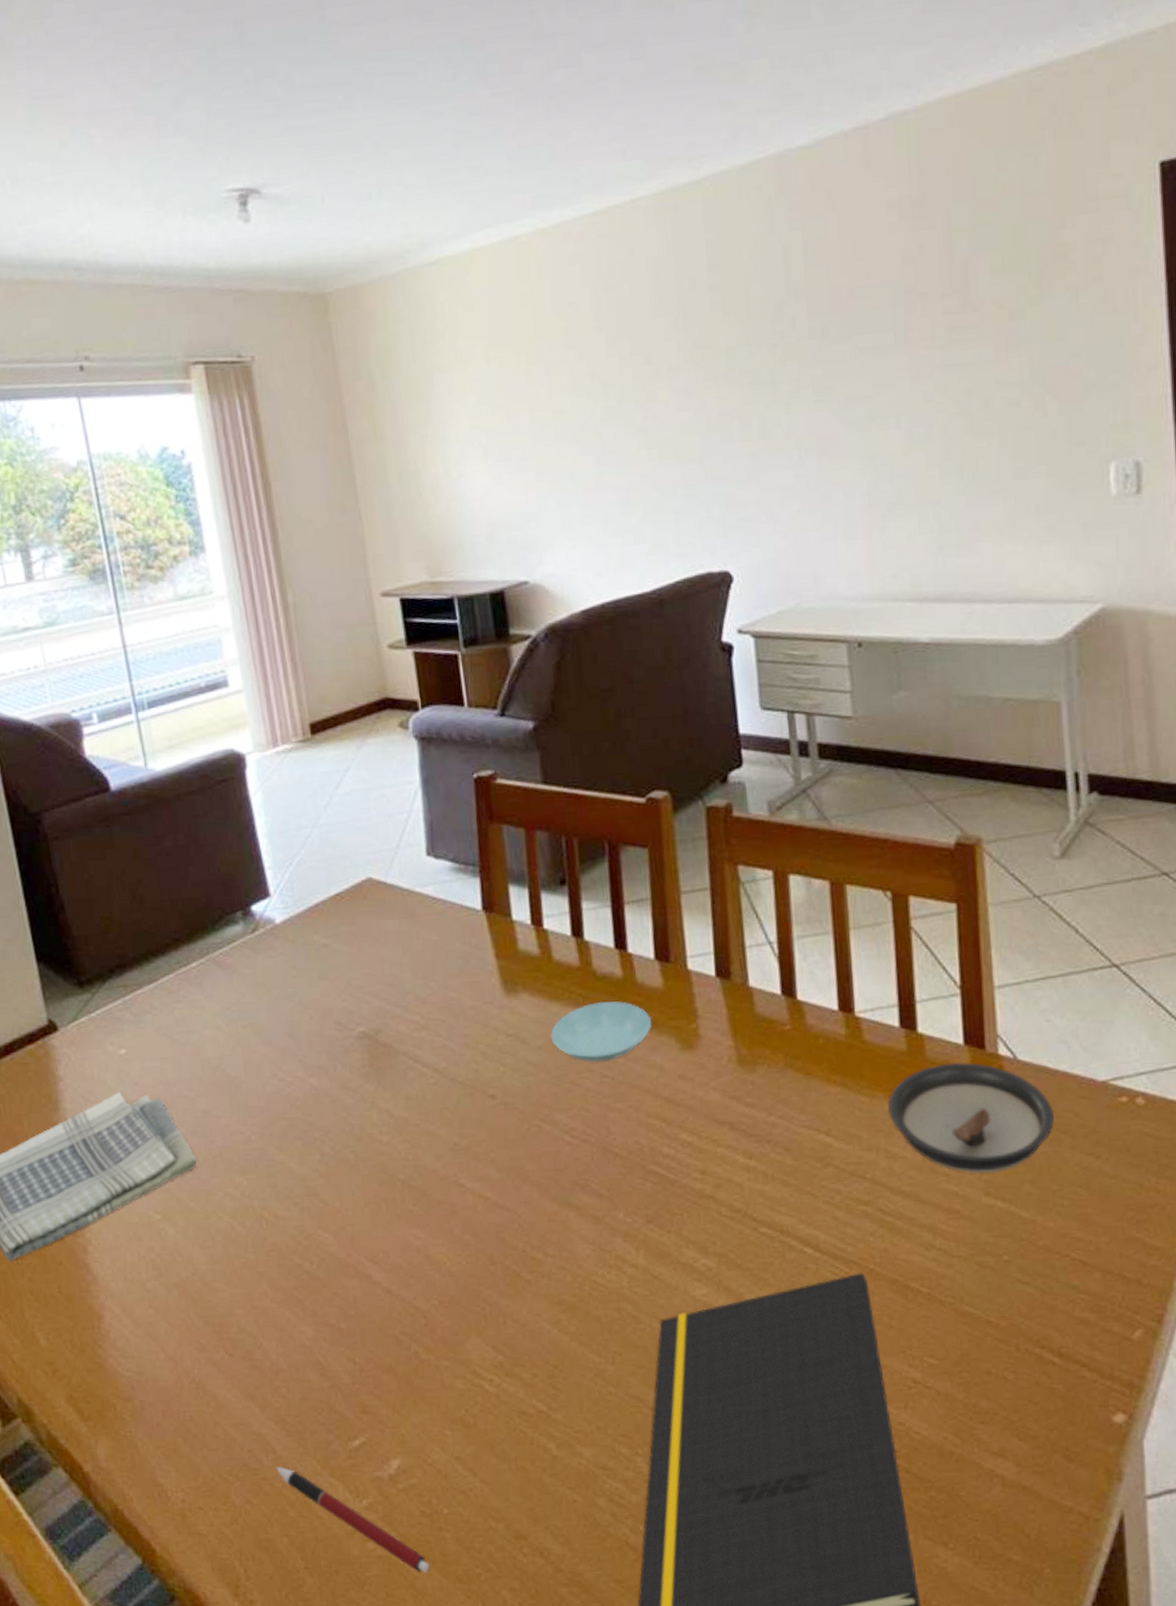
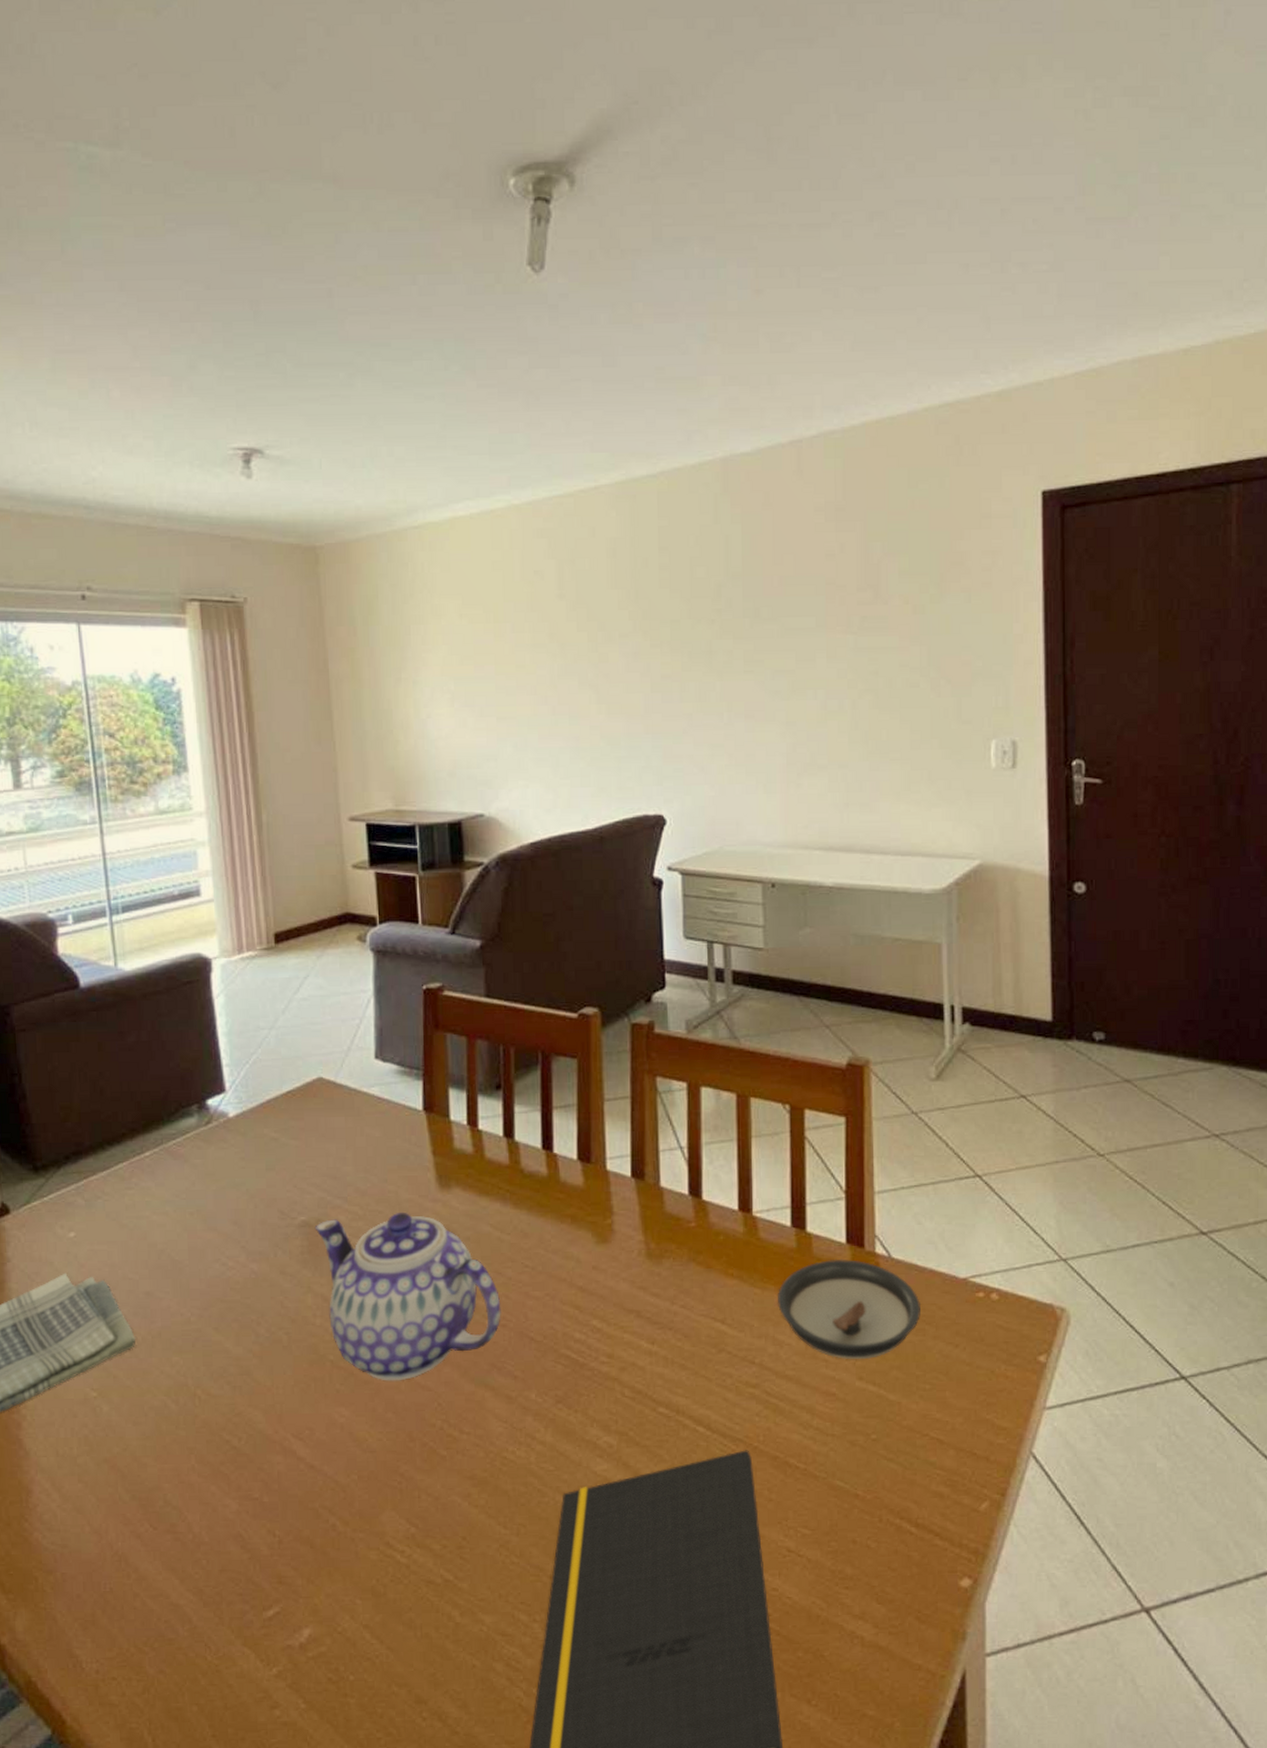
pen: present [276,1467,430,1573] -> none [191,1637,333,1739]
teapot: none [374,1020,582,1201] -> present [314,1212,501,1381]
saucer: present [550,1001,652,1063] -> none [479,1197,572,1254]

